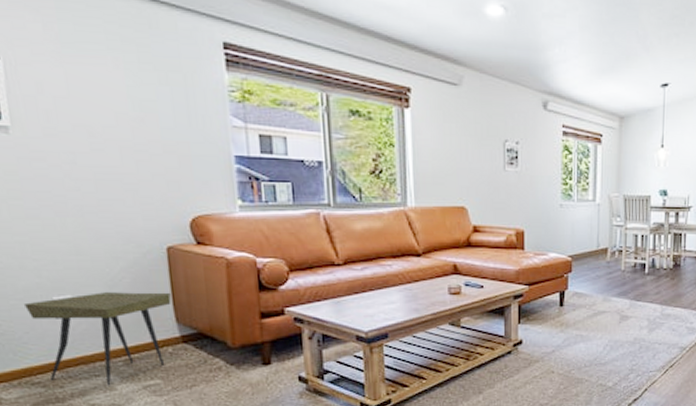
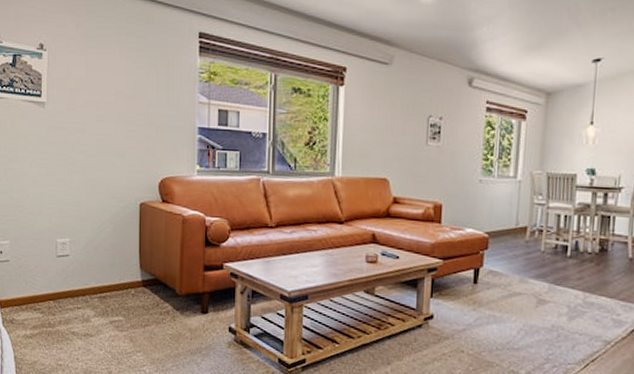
side table: present [25,292,172,386] -> none [38,238,138,318]

